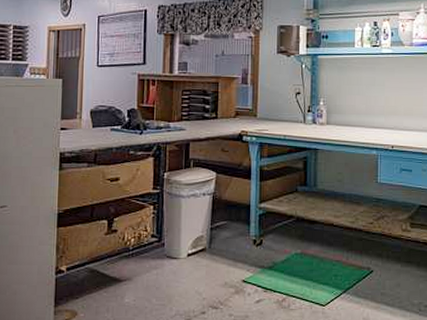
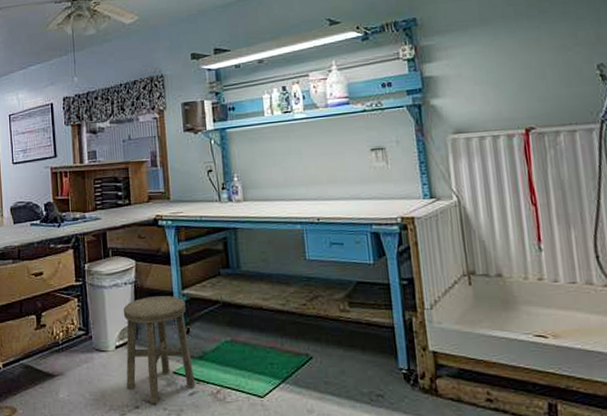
stool: none [195,208,263,310] -> present [123,296,195,404]

